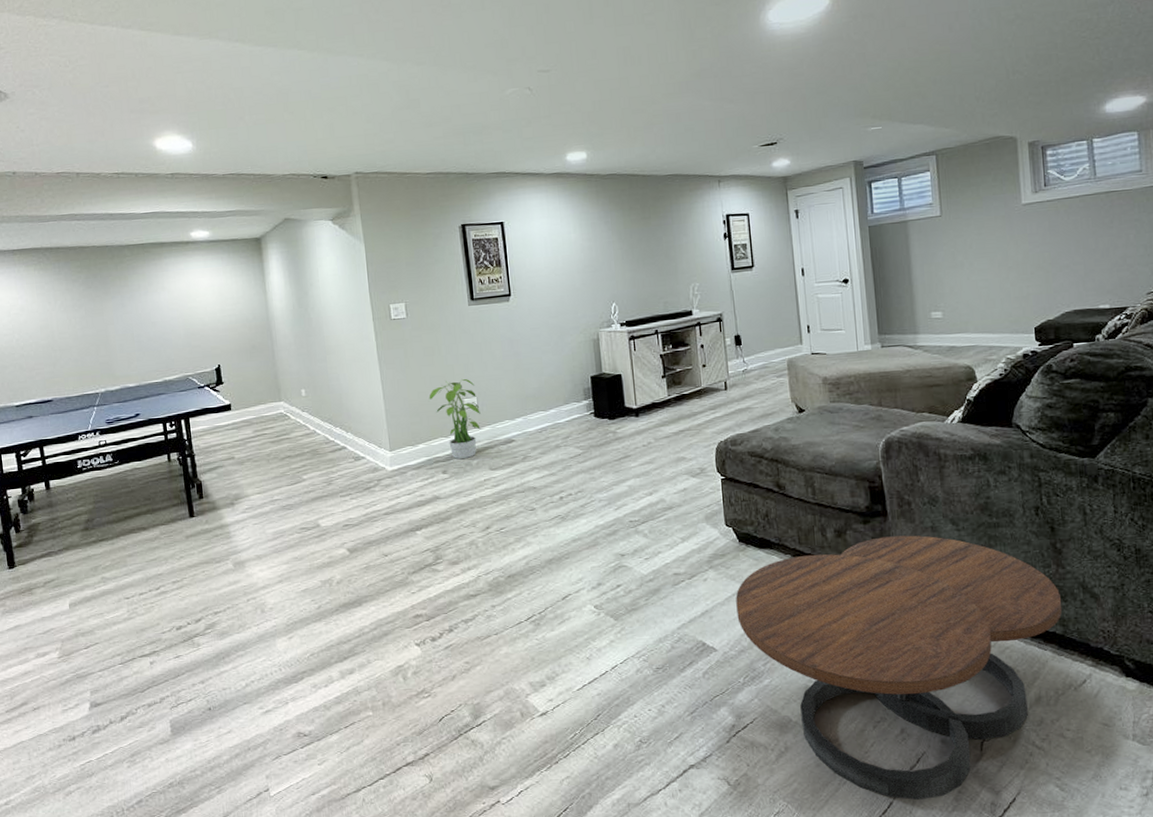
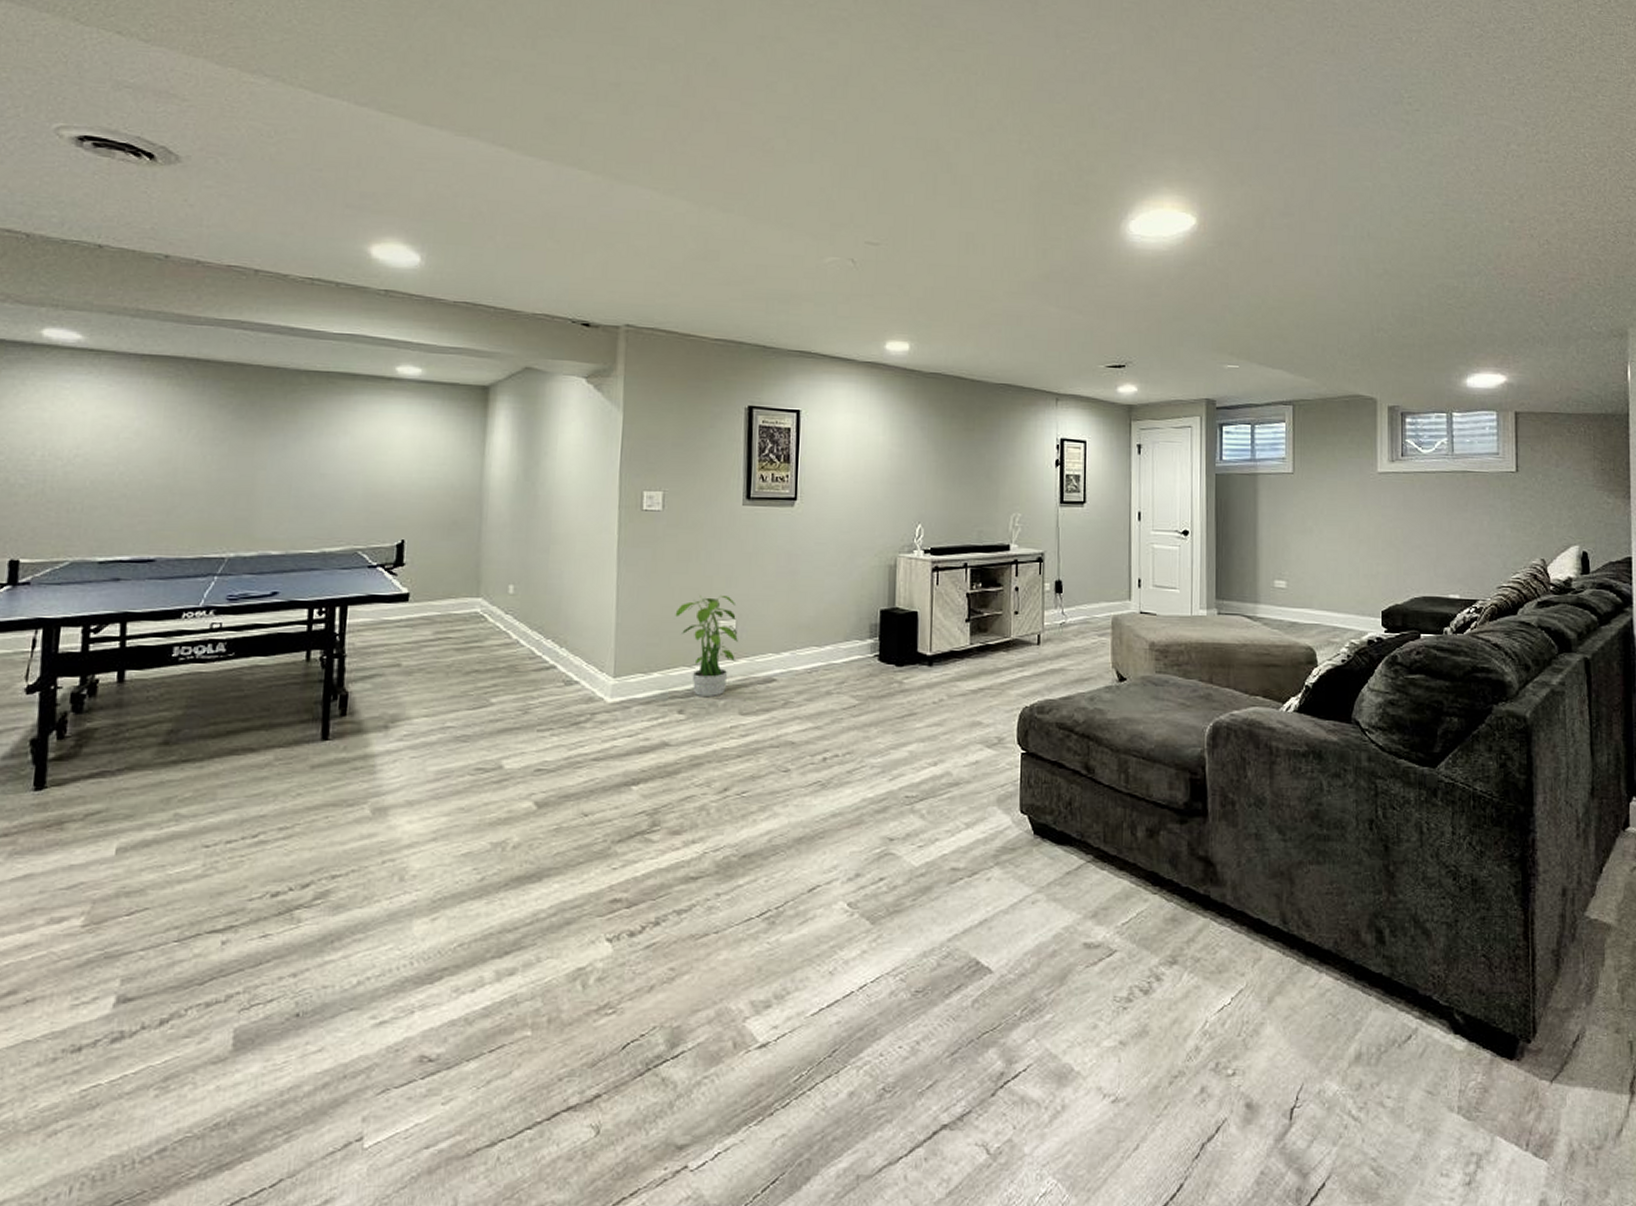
coffee table: present [735,535,1062,800] -> none [1022,842,1391,1182]

